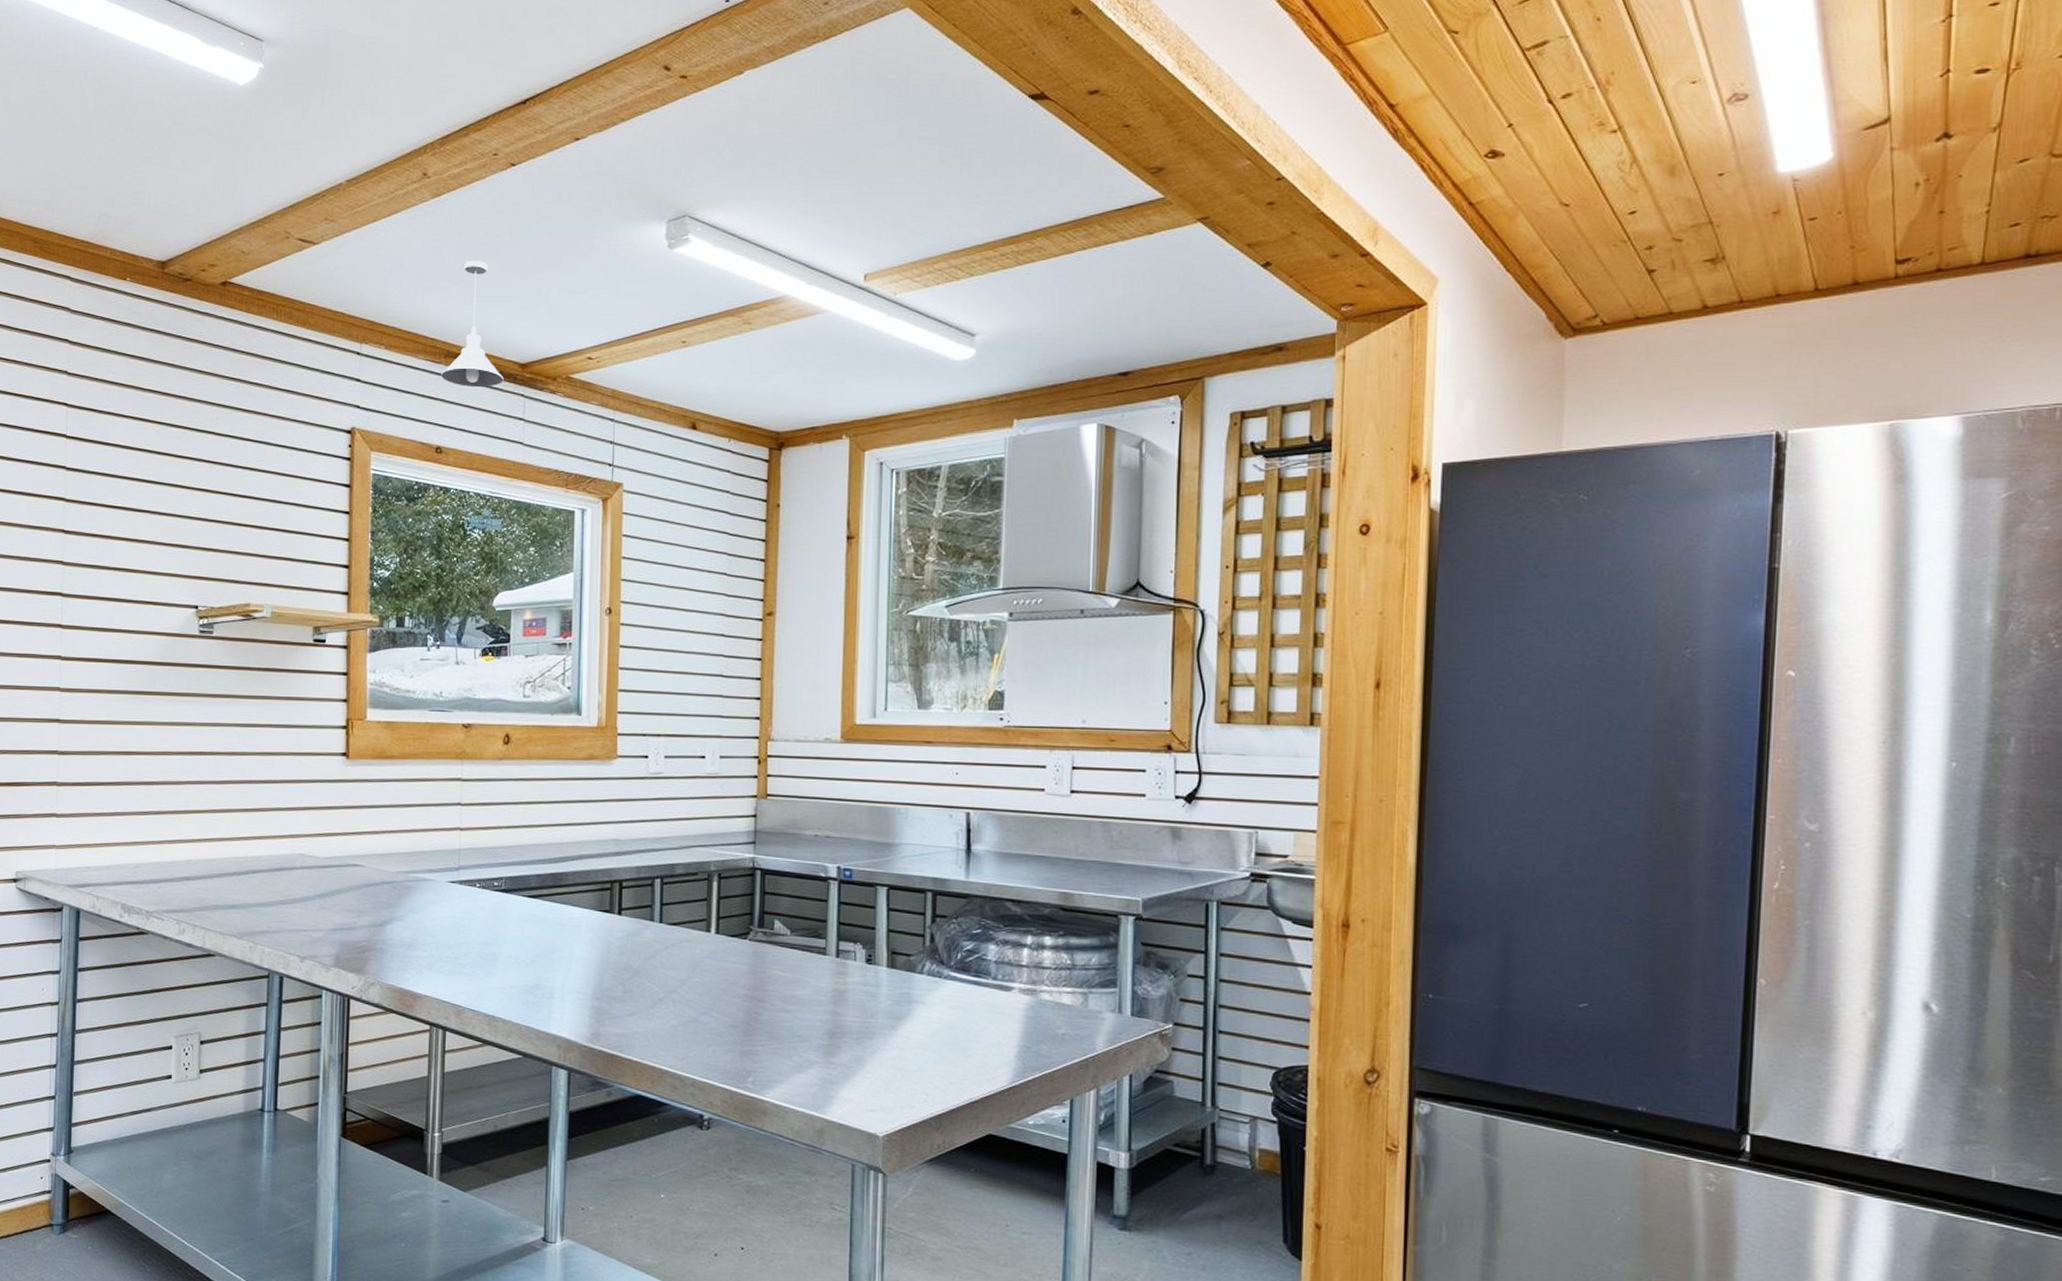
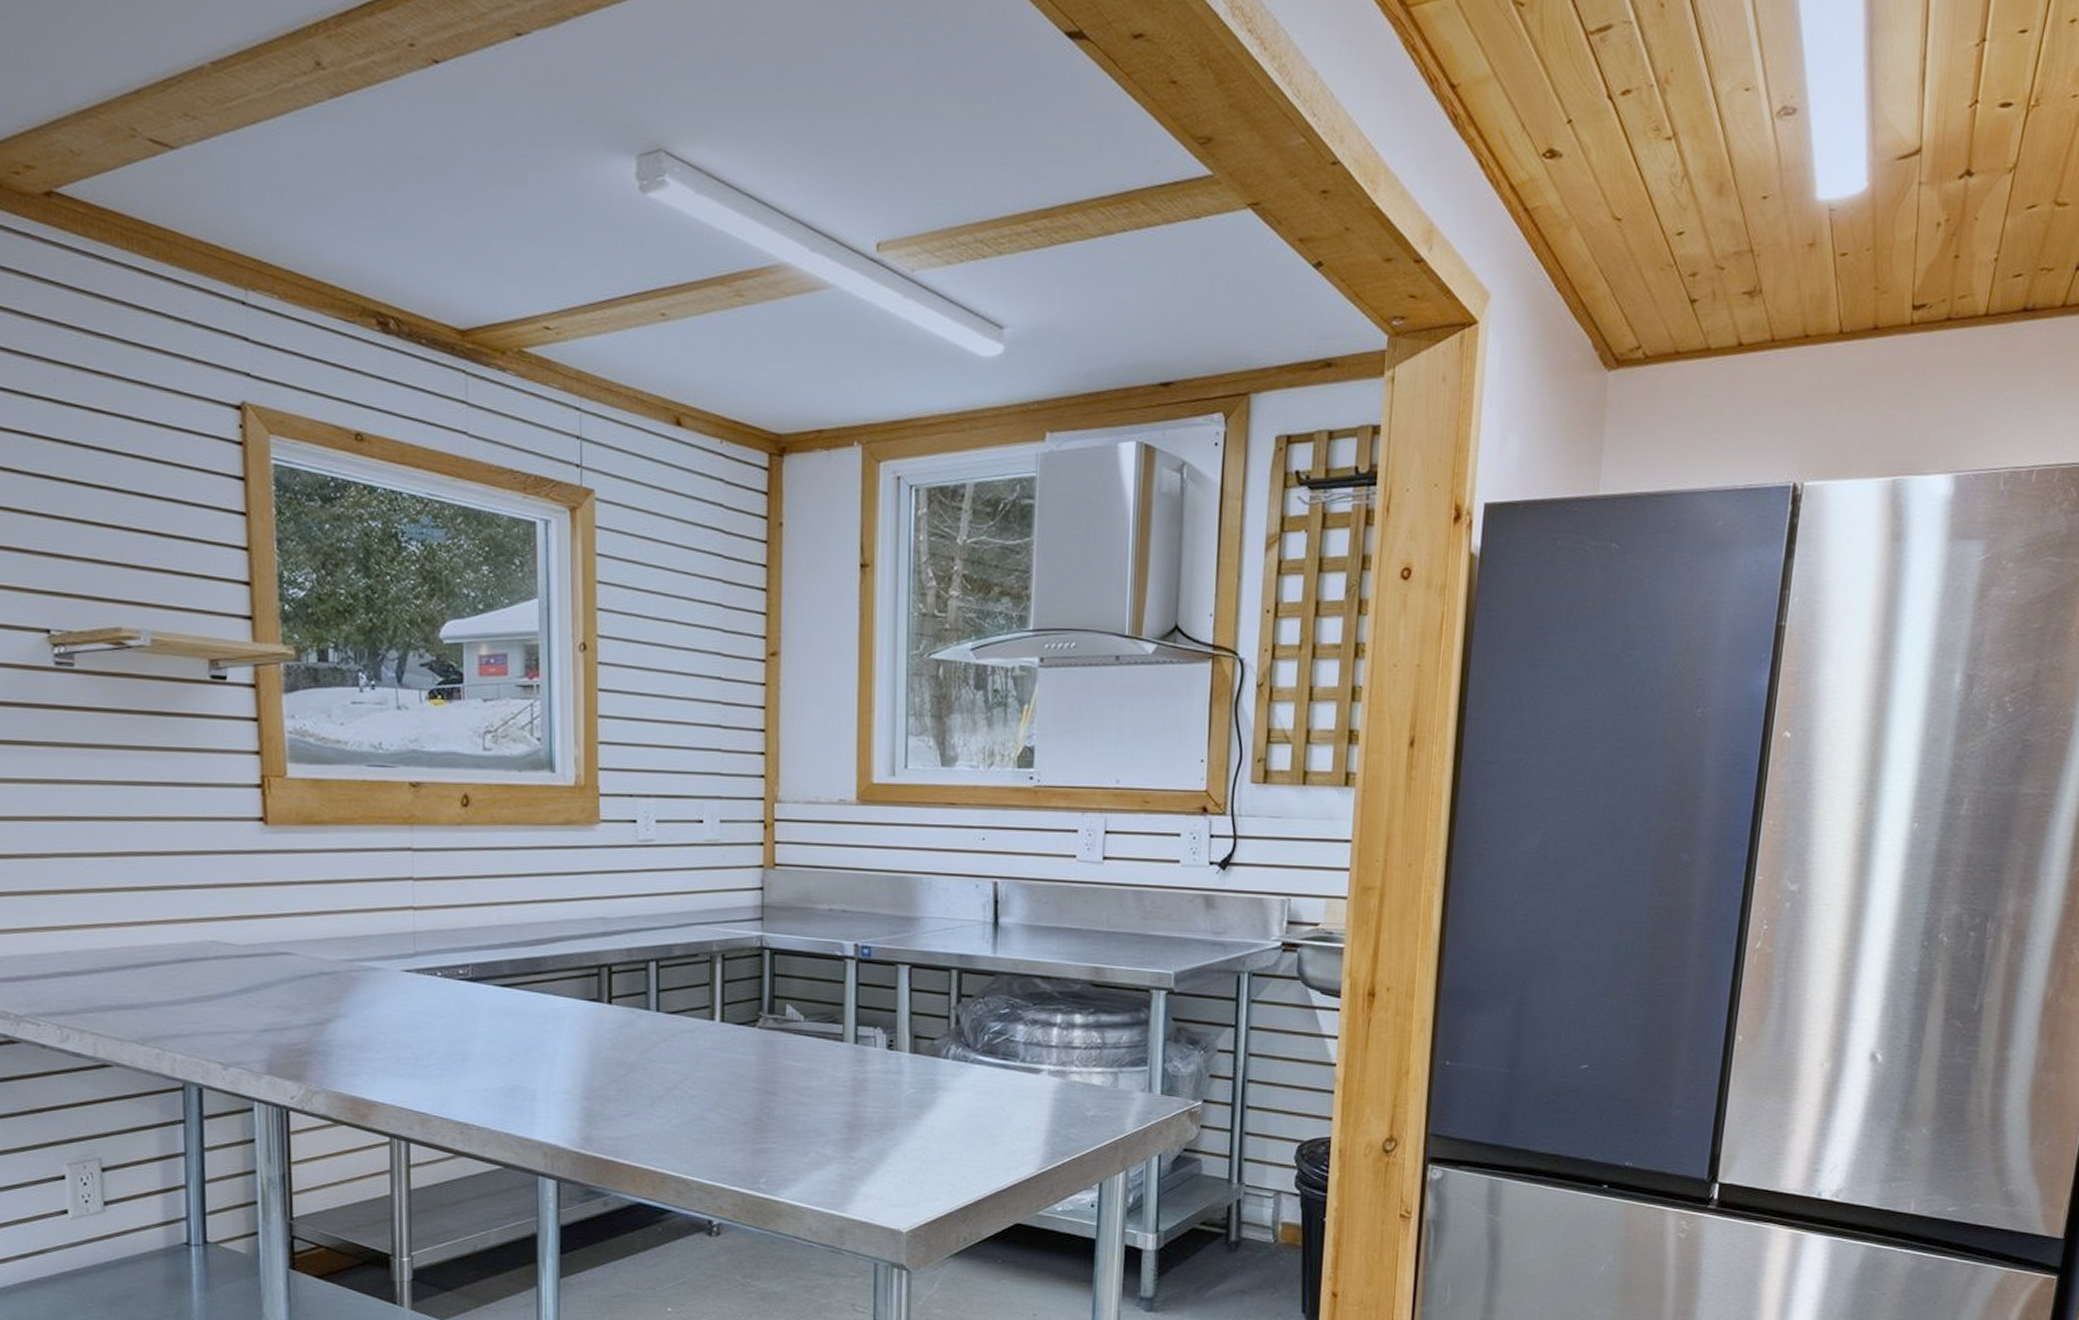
pendant light: present [441,261,504,388] -> none [357,188,438,359]

